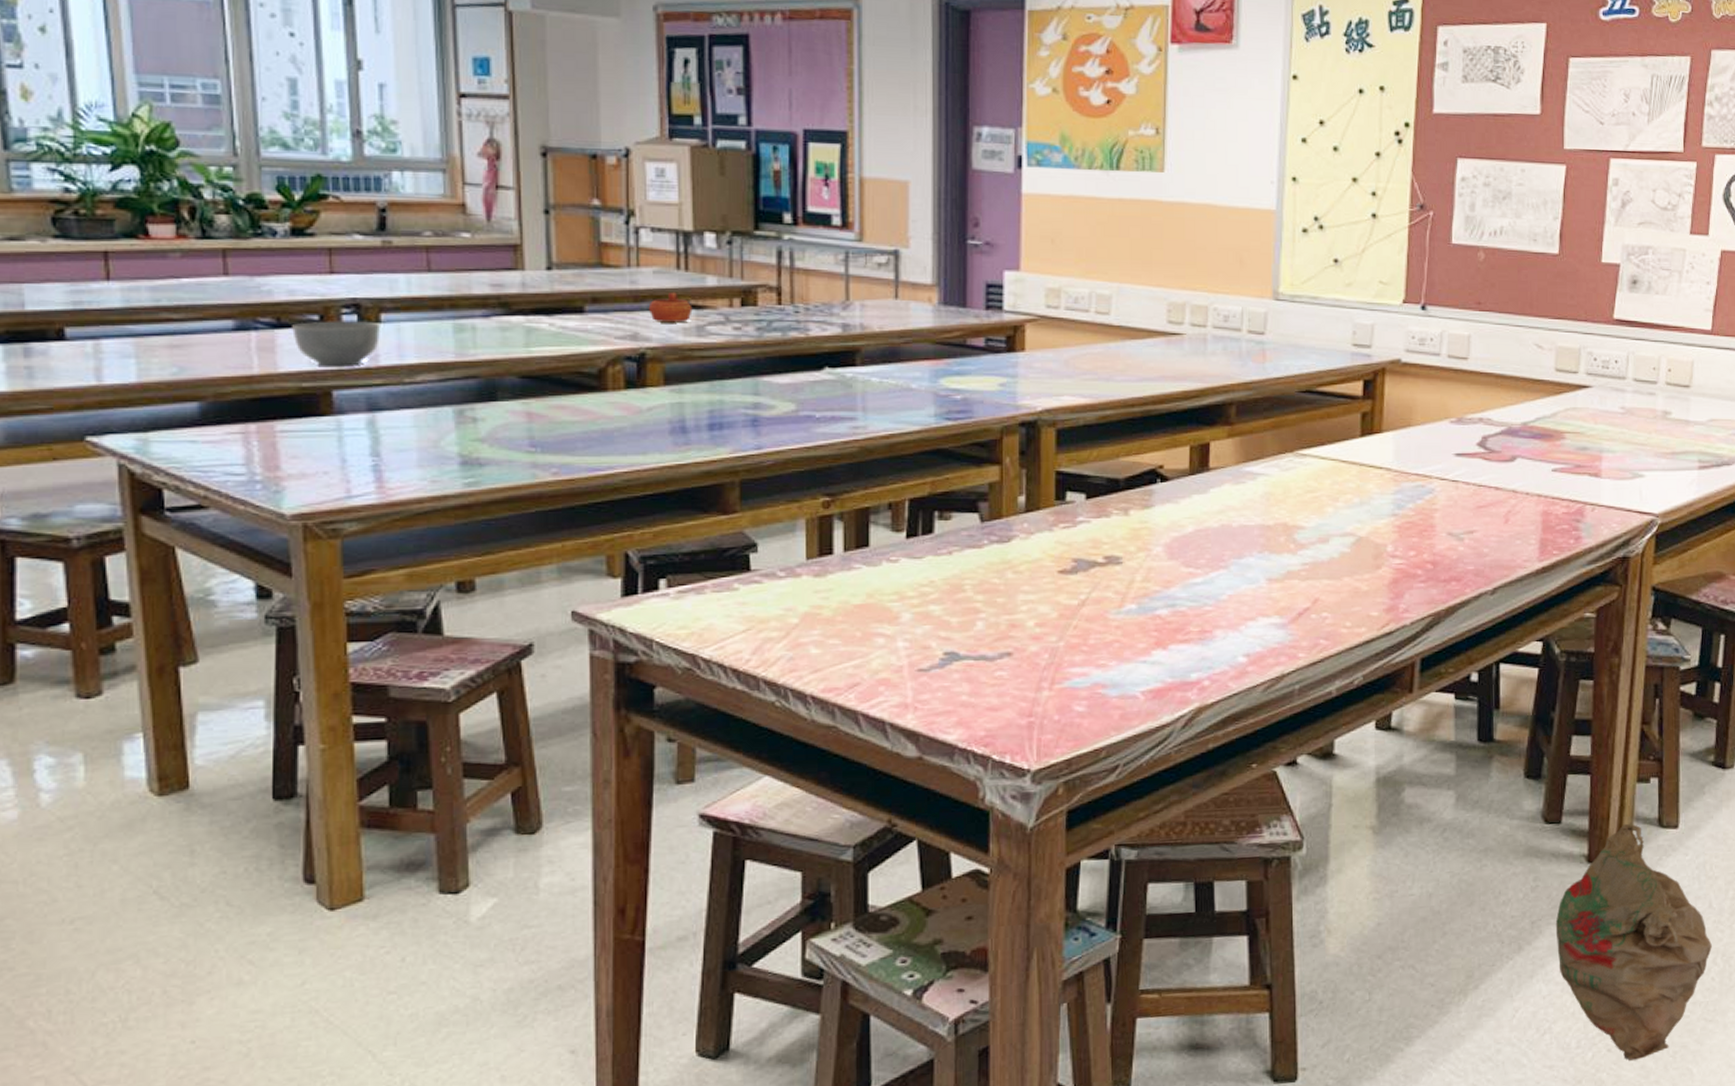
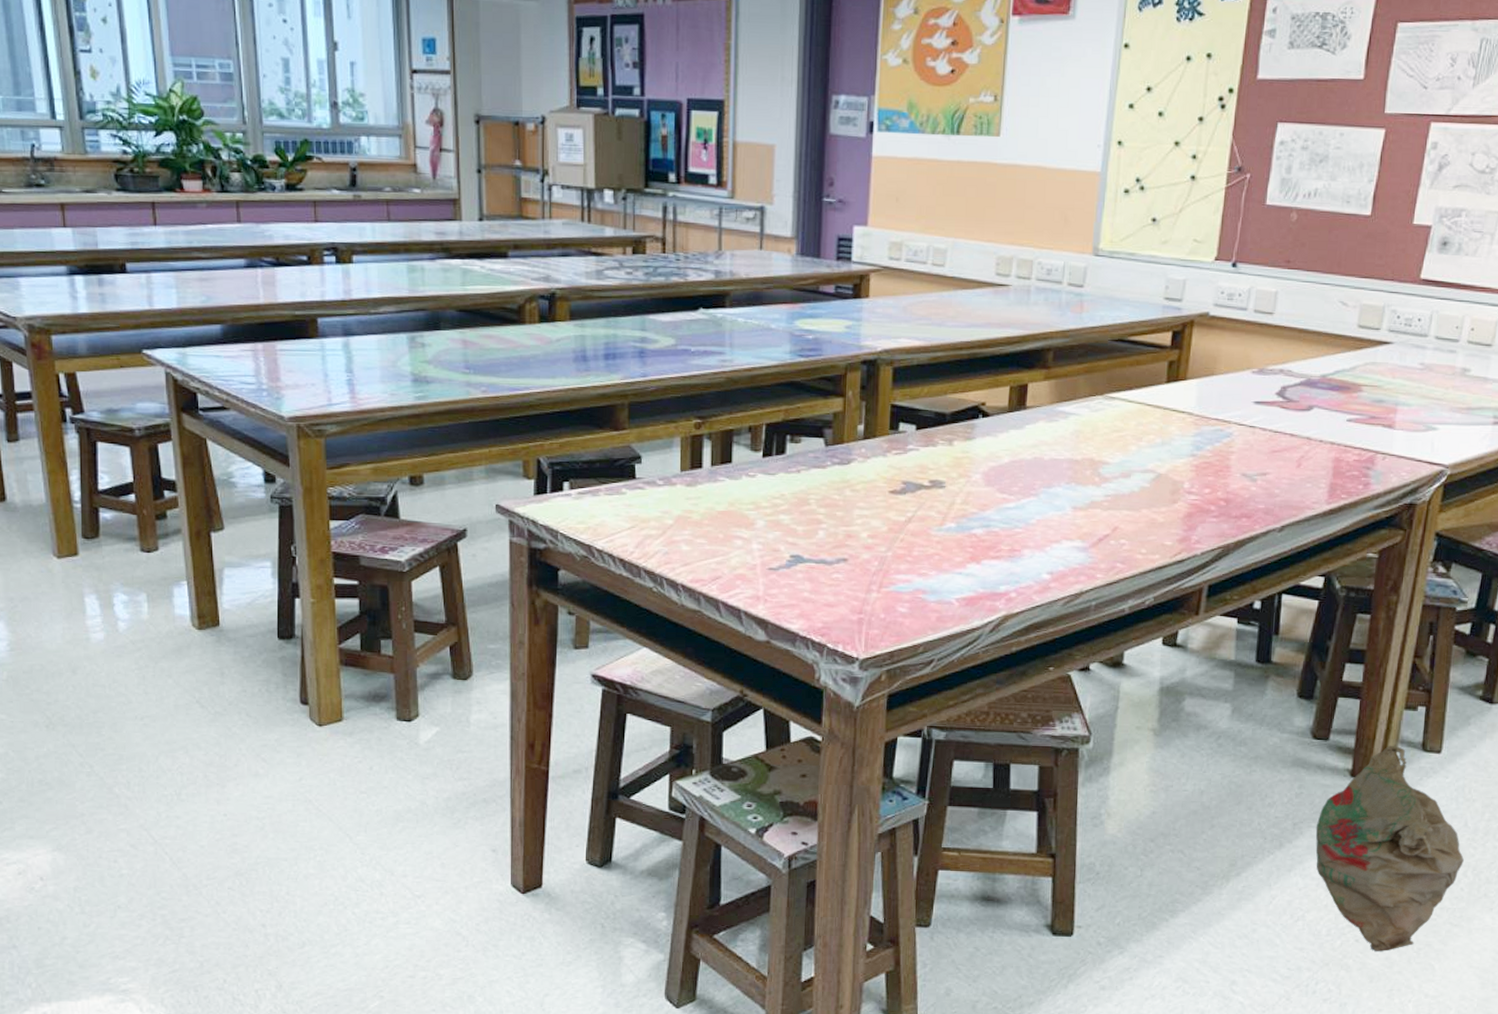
bowl: present [292,321,380,366] -> none [288,261,352,299]
ceramic pot: present [648,291,693,323] -> none [558,240,593,268]

